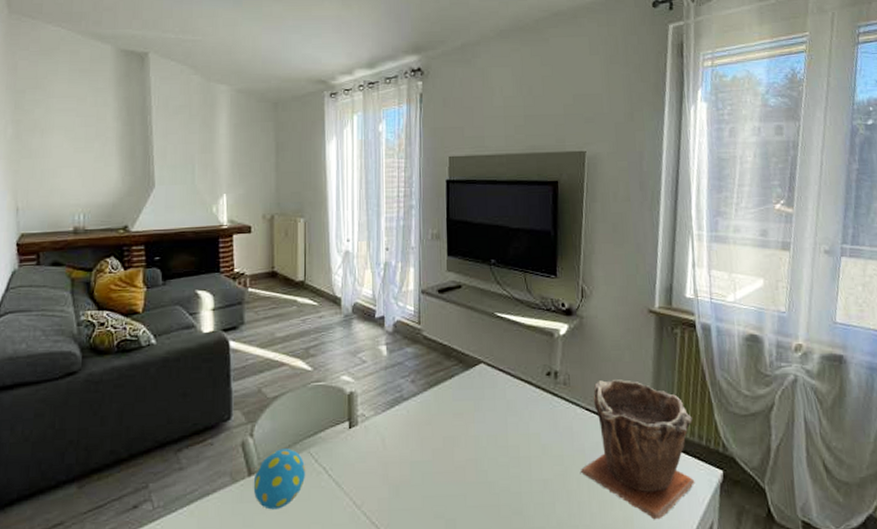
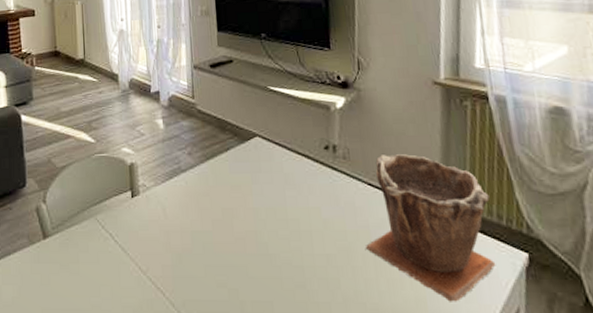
decorative egg: present [253,448,306,510] -> none [48,215,95,271]

